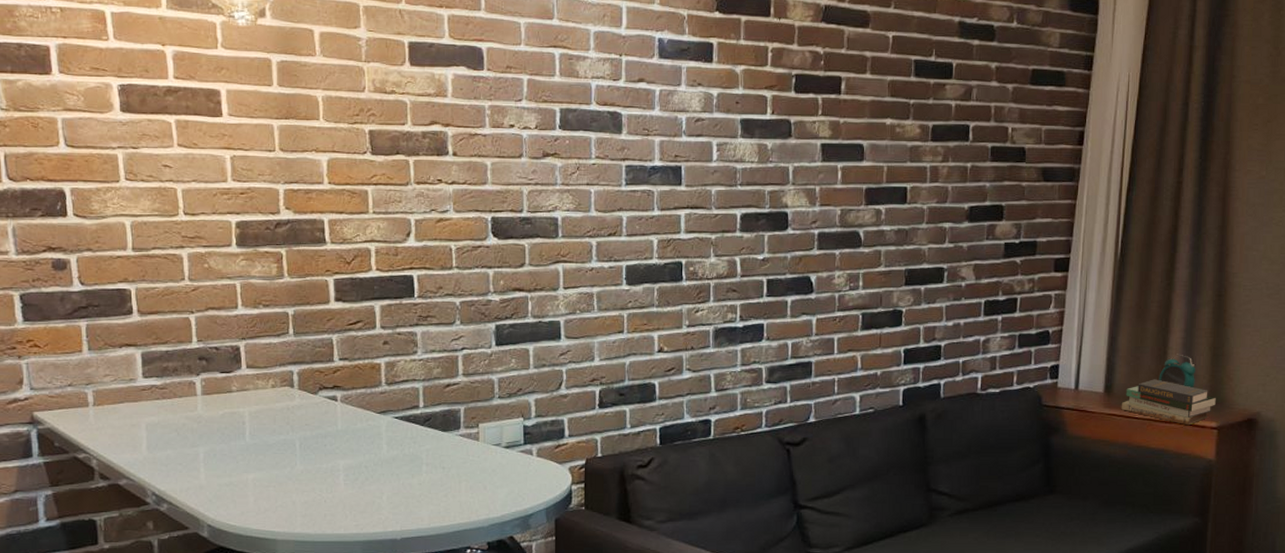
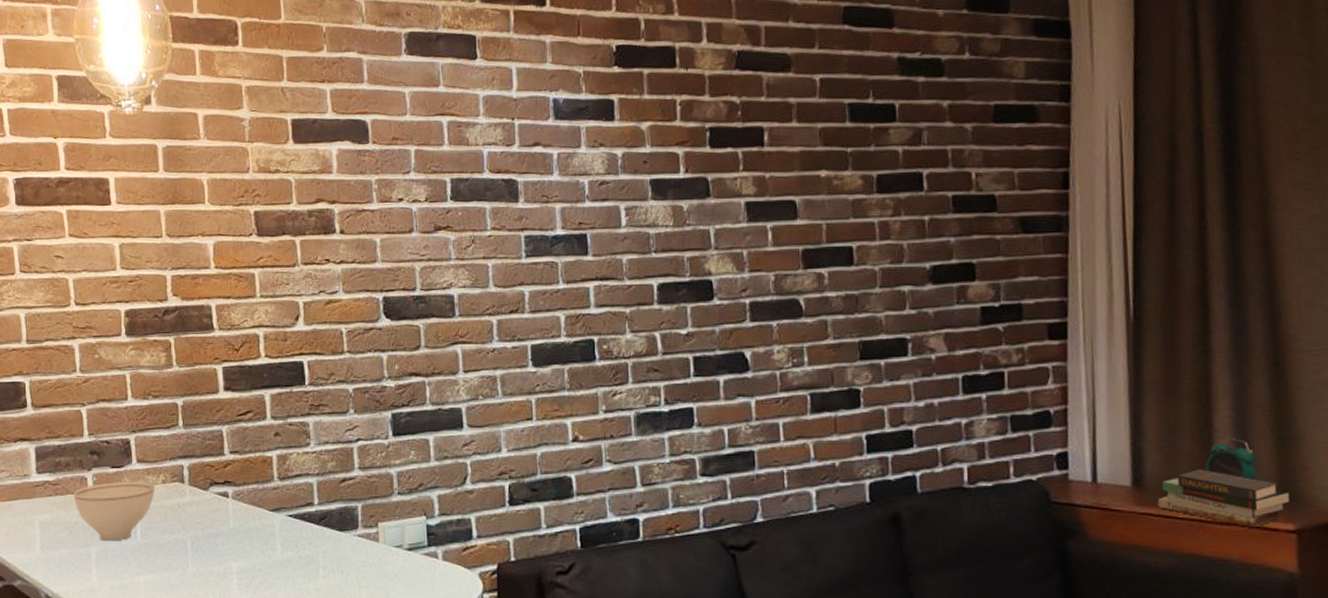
bowl: none [180,385,265,442] -> present [72,481,155,541]

